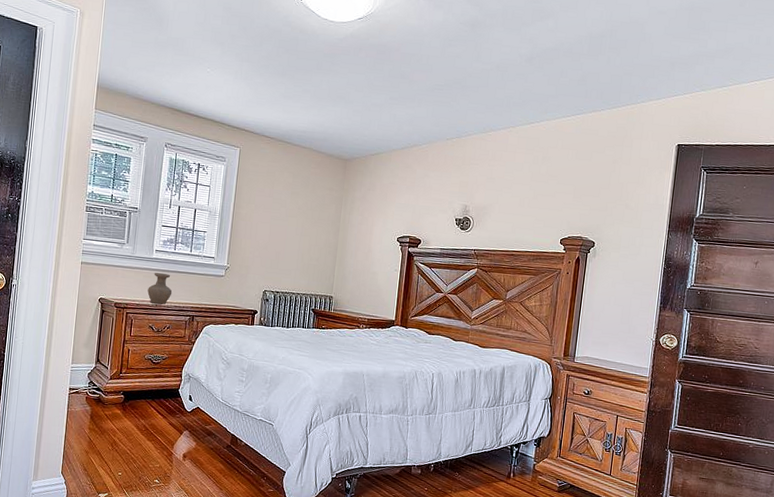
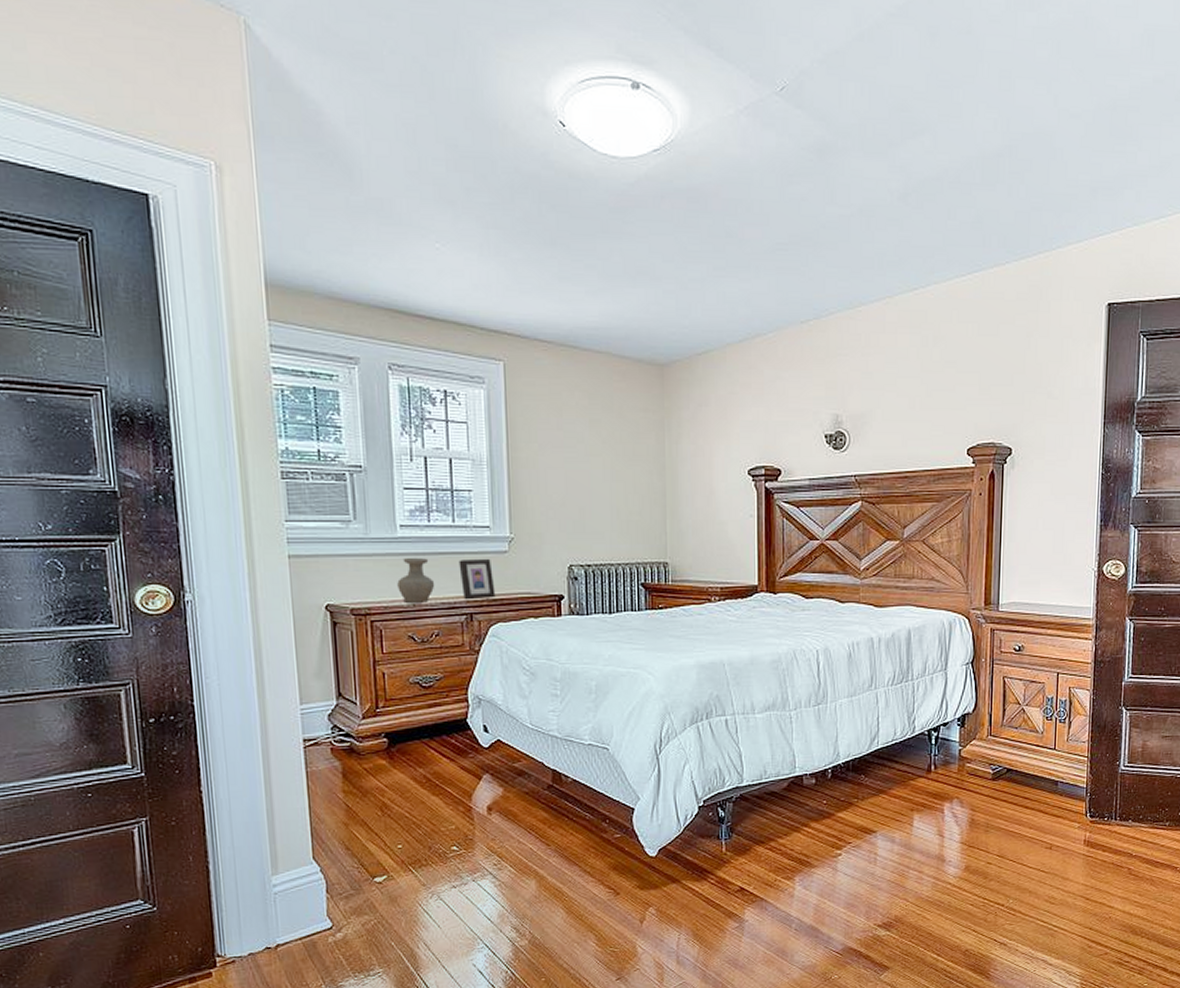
picture frame: none [189,278,212,307] -> present [458,559,496,600]

